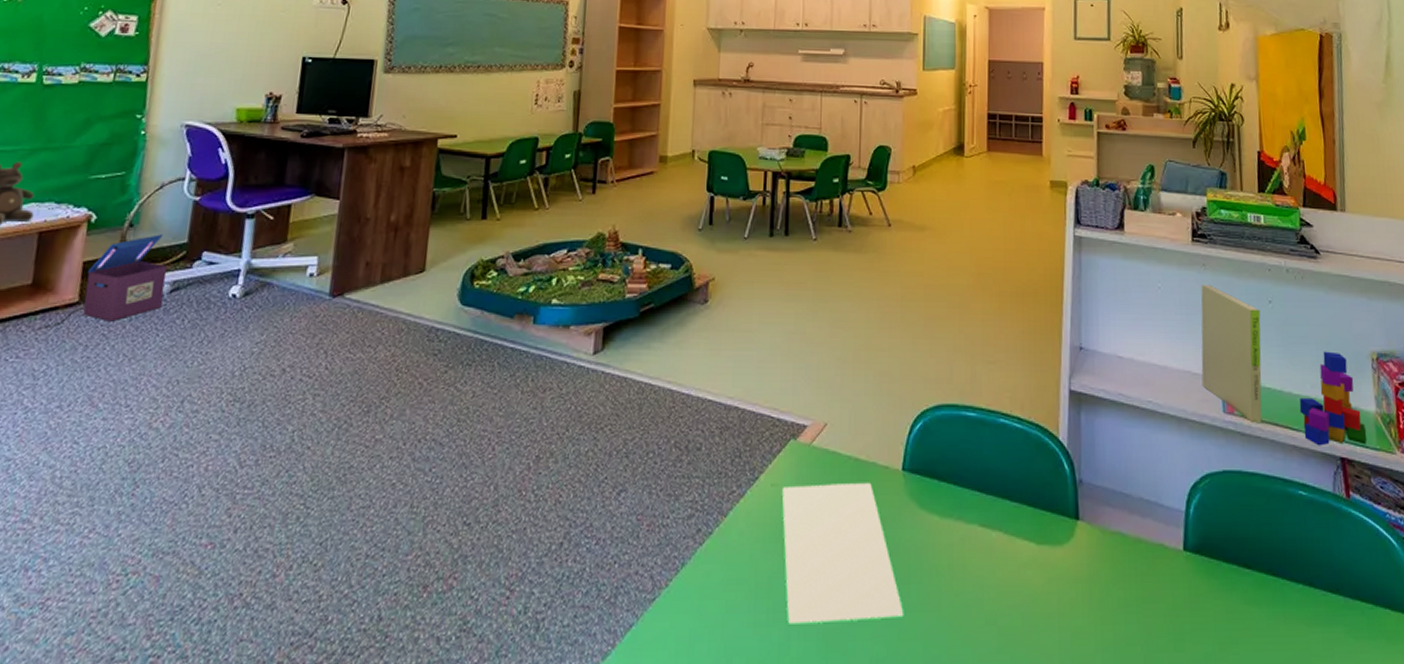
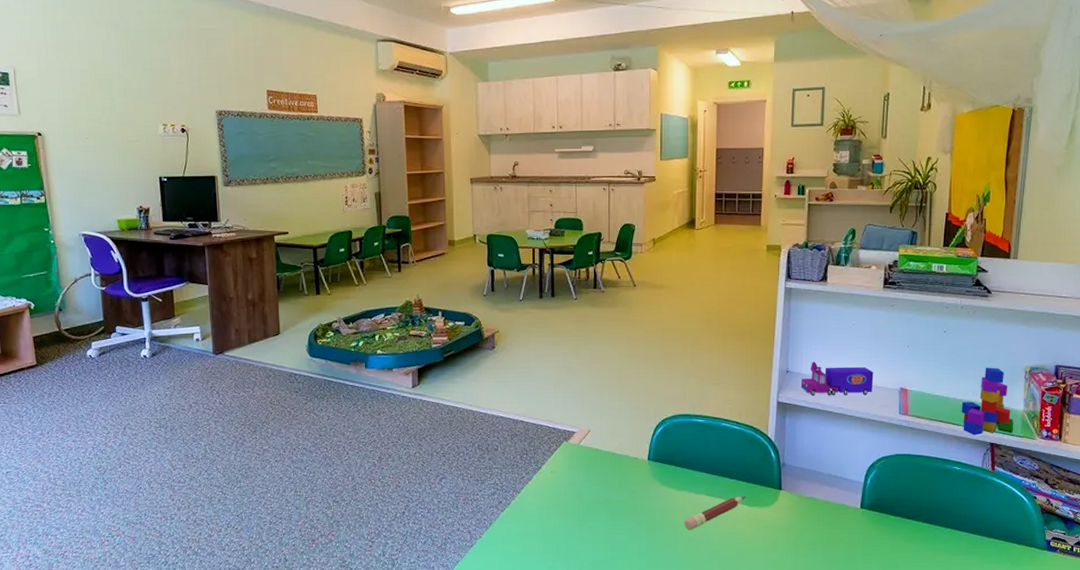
toy box: present [36,234,167,331] -> none [13,315,95,385]
paper: present [782,482,903,624] -> none [560,468,650,559]
pencil: none [951,528,1033,579] -> present [685,496,747,530]
toy truck: none [1098,336,1189,385] -> present [800,362,874,396]
book: present [1201,284,1262,424] -> none [884,320,936,421]

